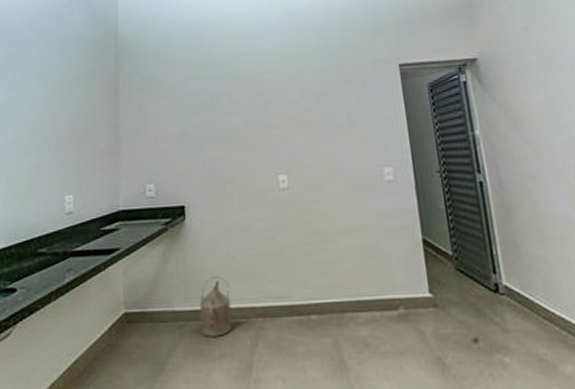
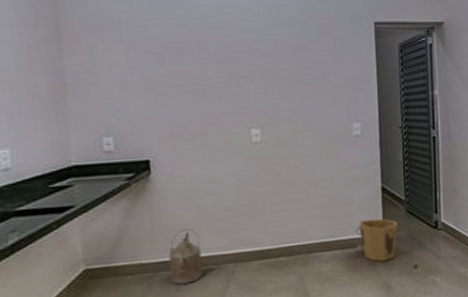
bucket: none [395,276,453,331] -> present [355,219,402,262]

